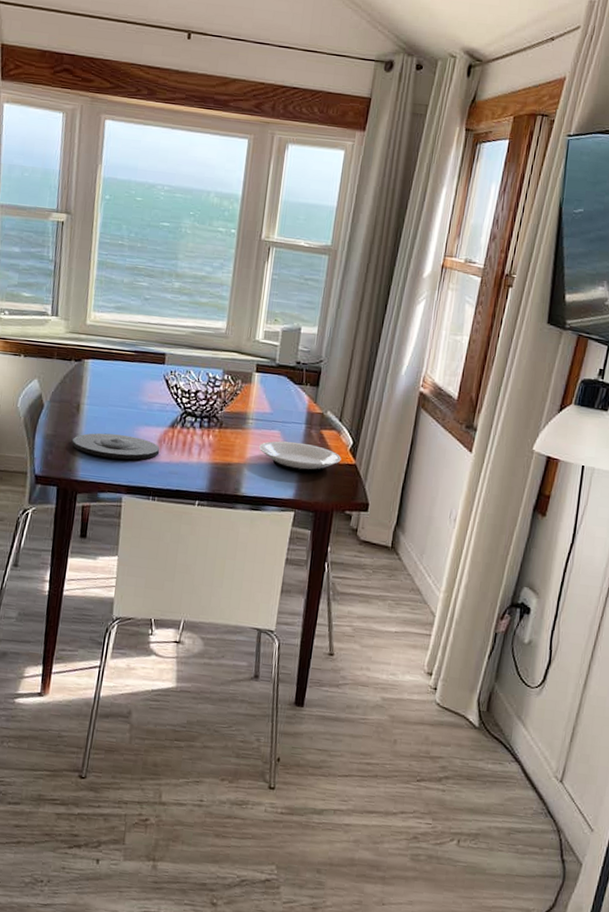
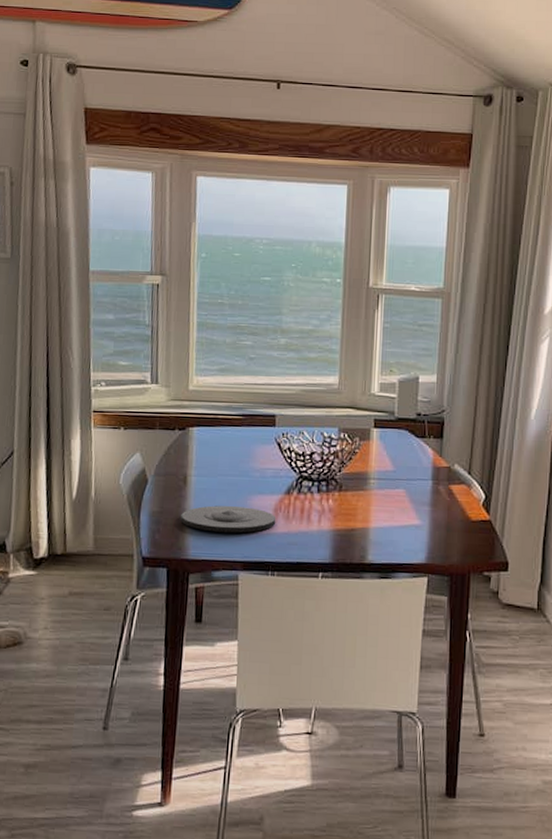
plate: present [259,441,342,473] -> none [384,500,474,533]

